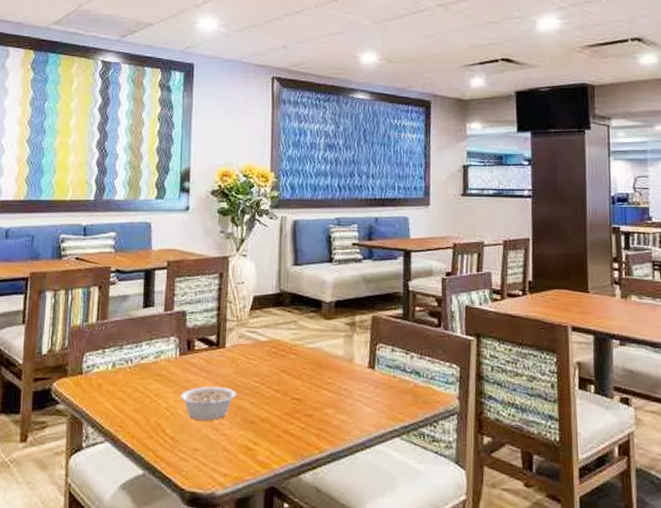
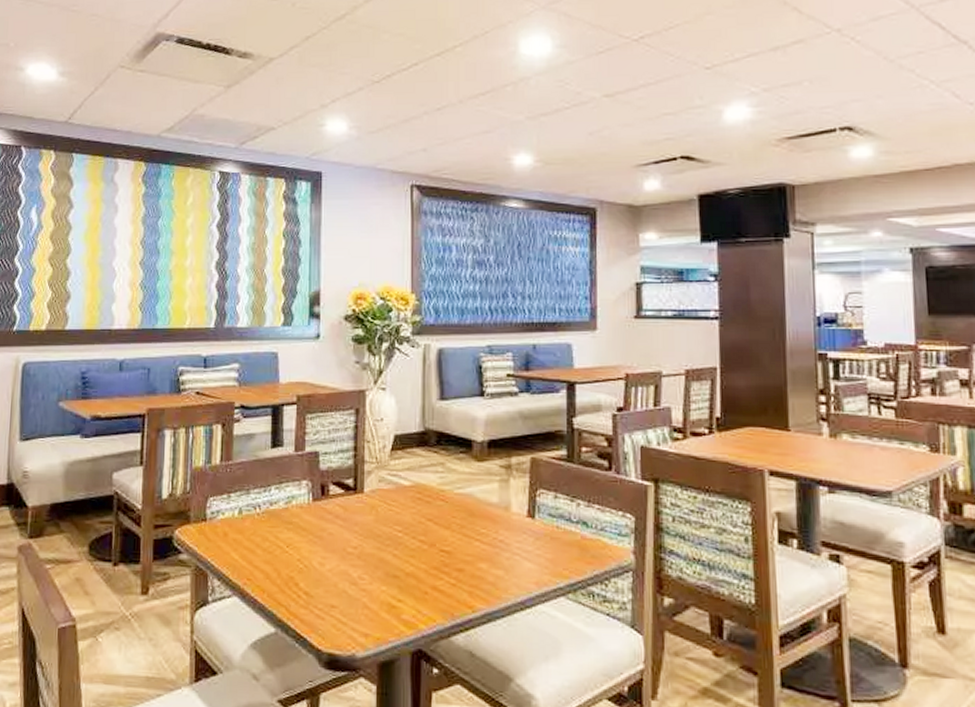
legume: present [180,387,244,421] -> none [315,536,385,574]

